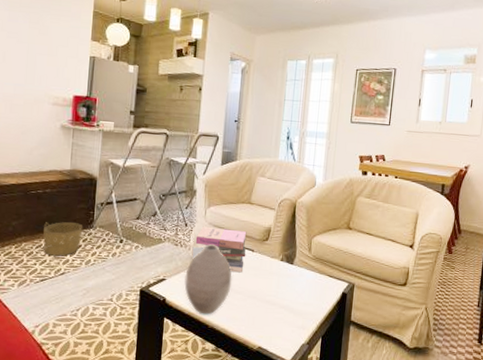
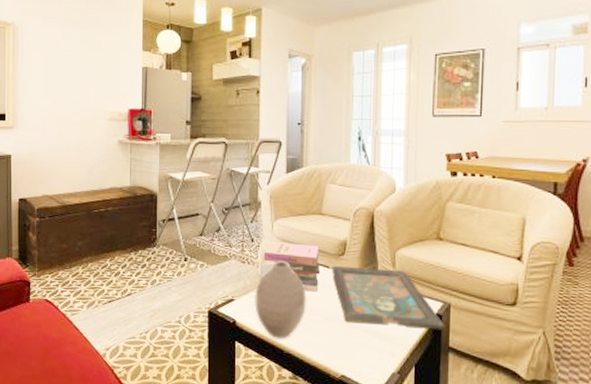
basket: present [43,222,83,256] -> none [108,241,147,276]
decorative tray: none [256,250,348,307] -> present [331,266,444,330]

